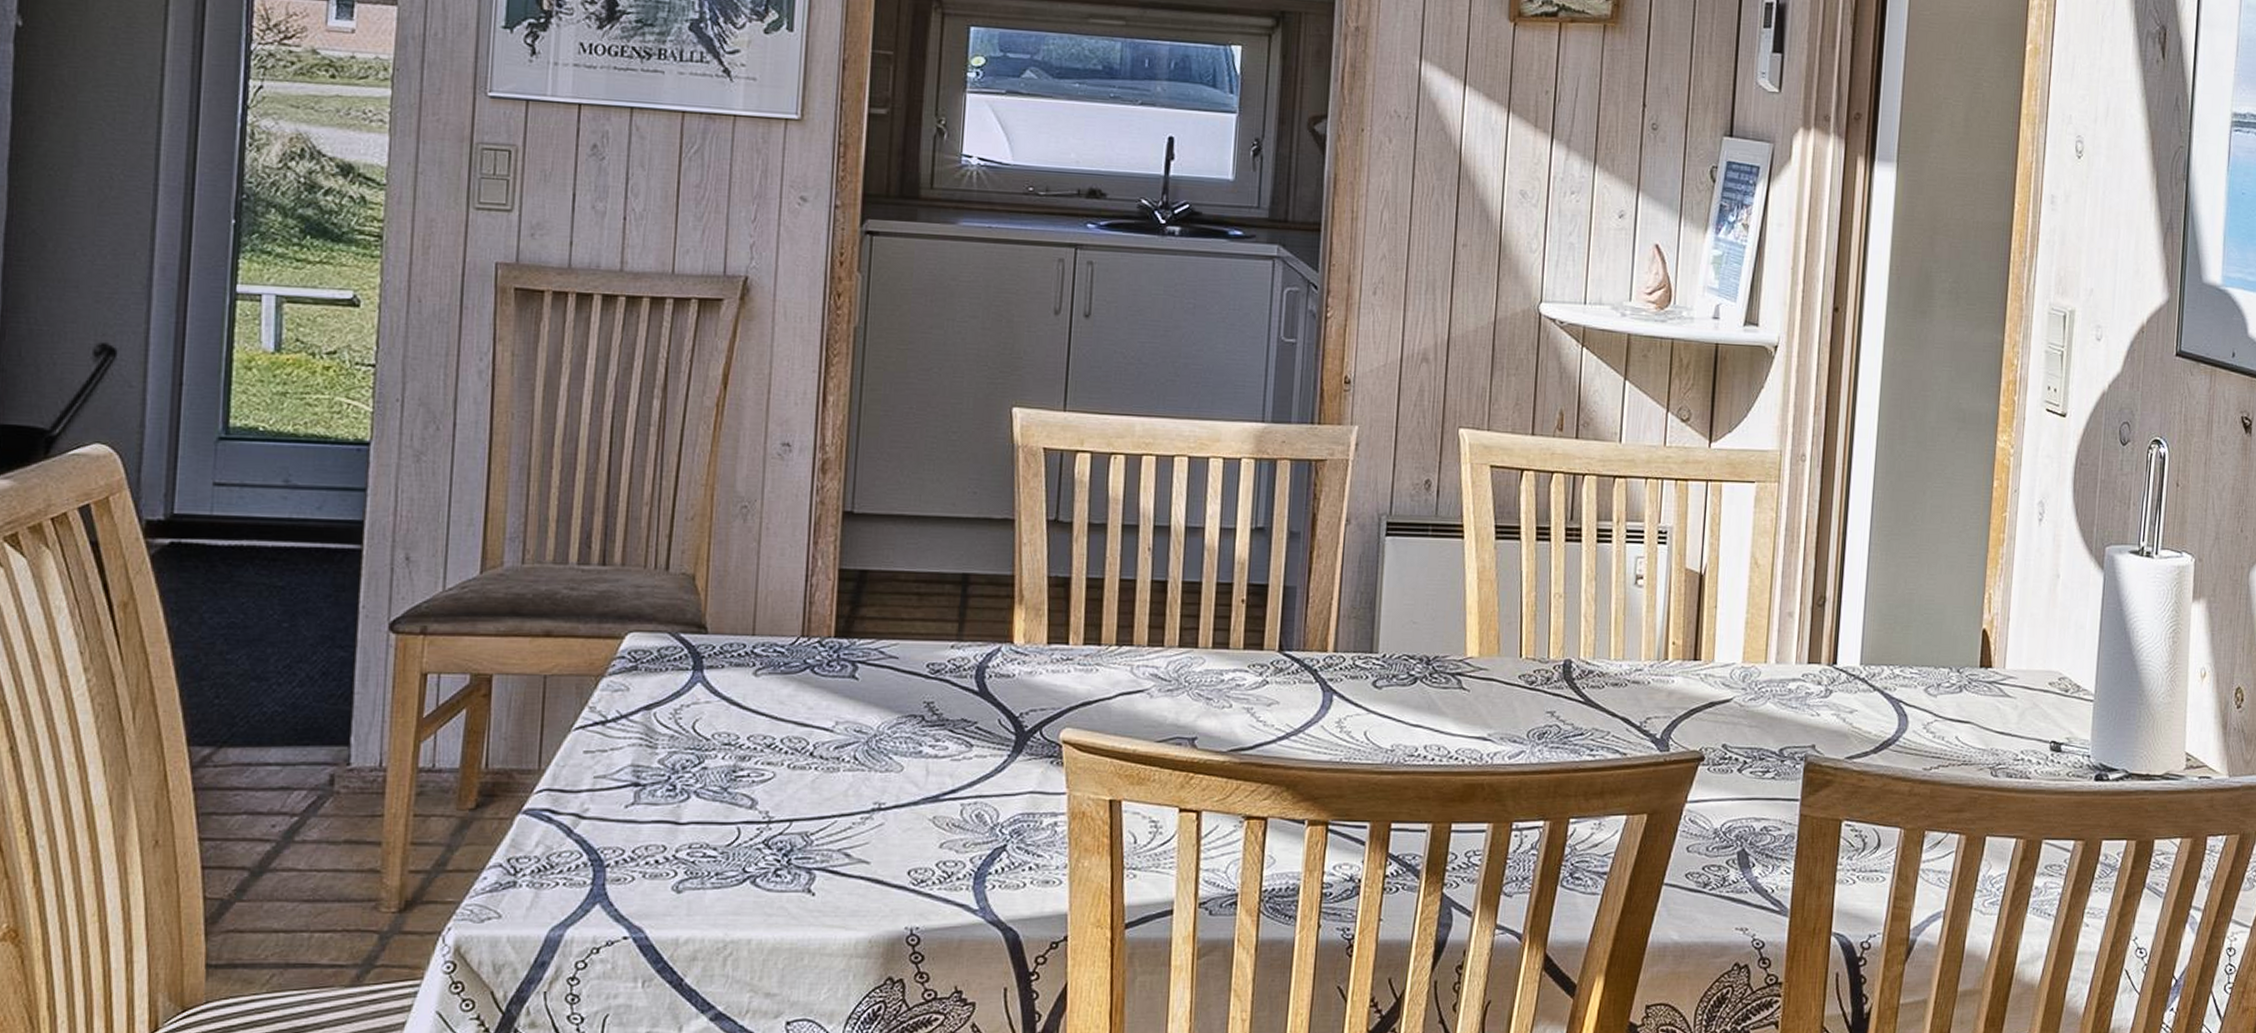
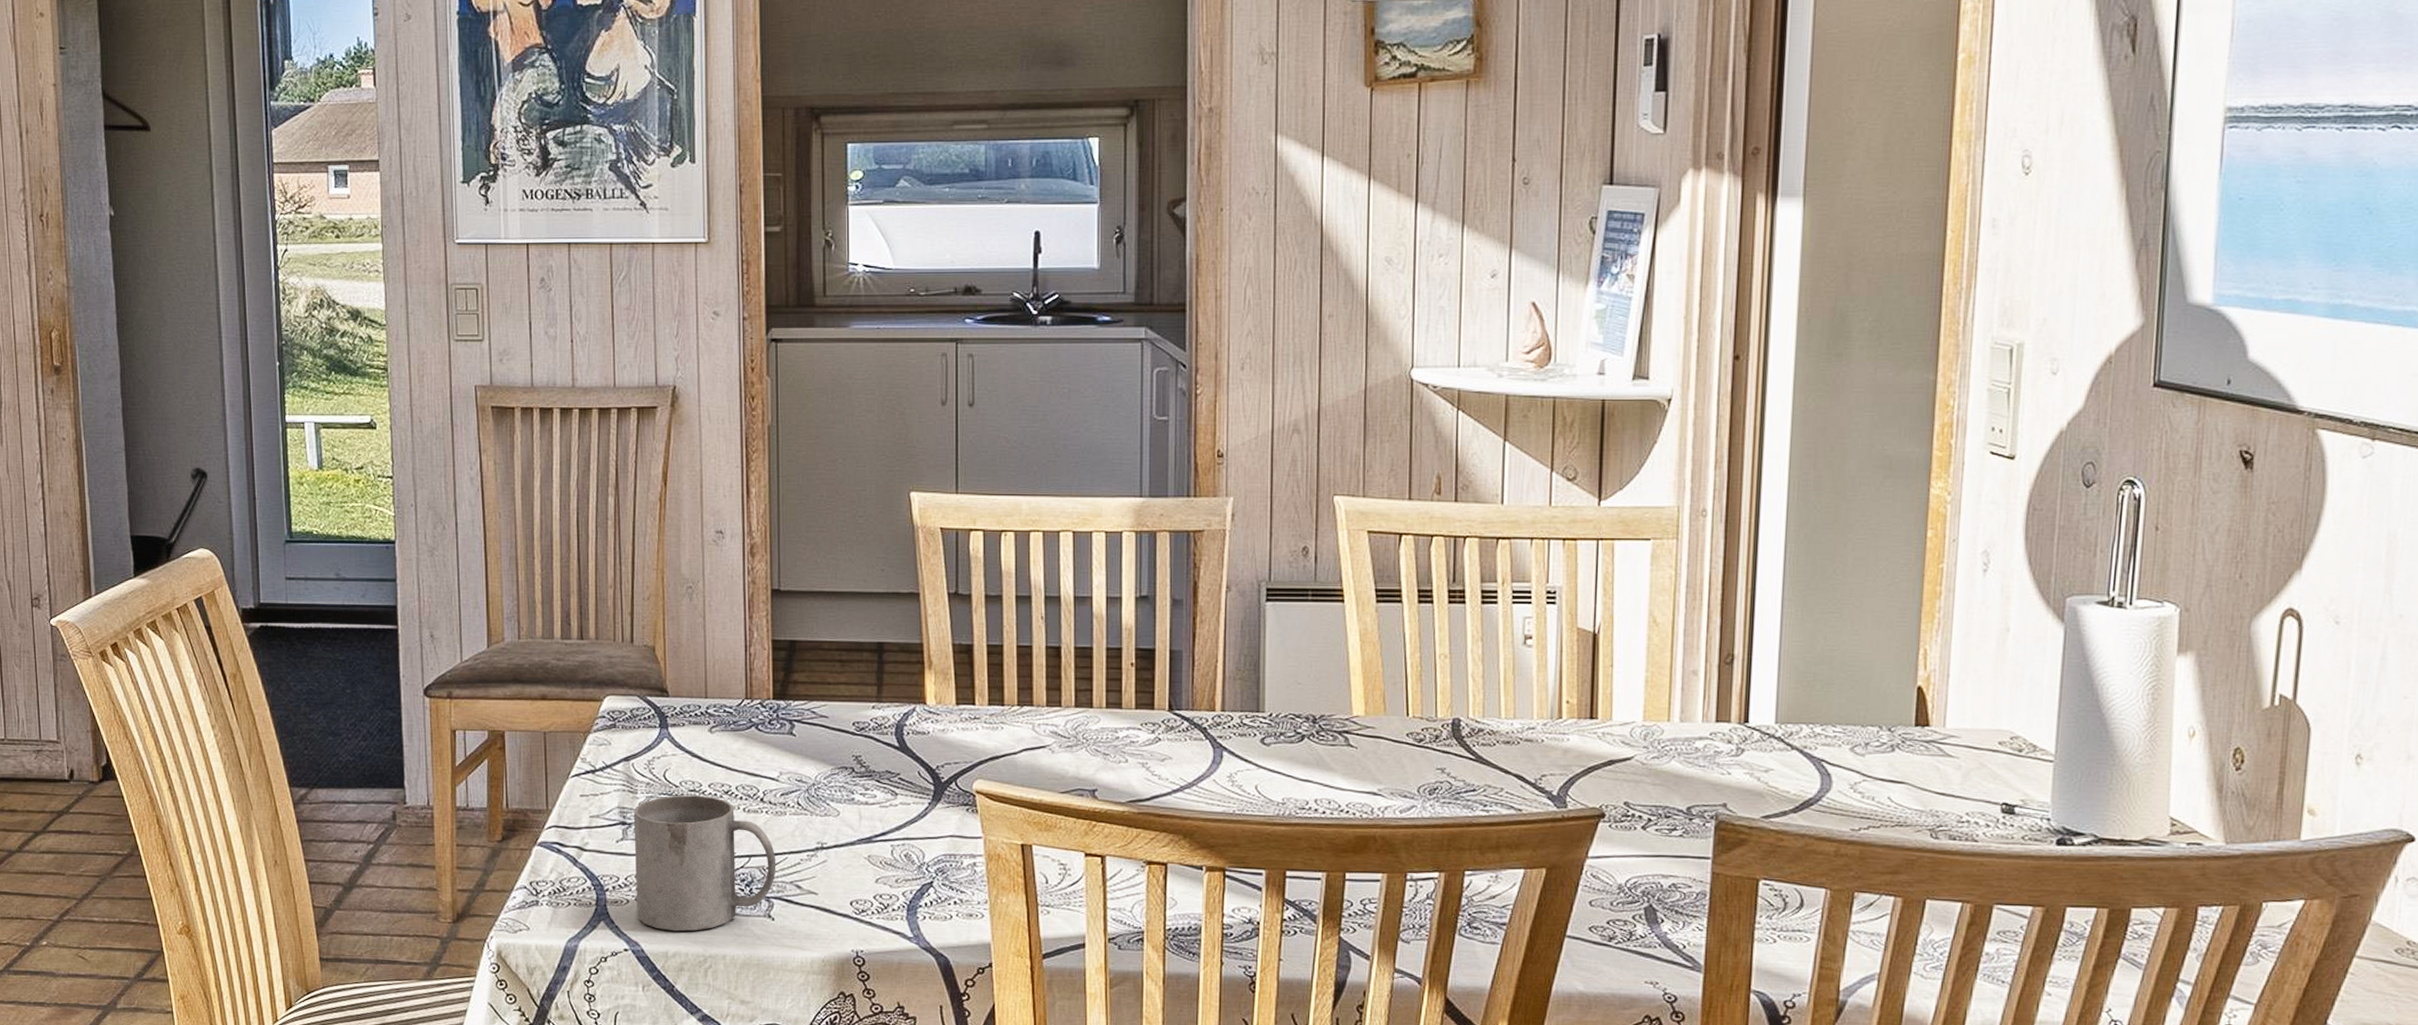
mug: none [643,750,823,913] -> present [633,795,776,932]

